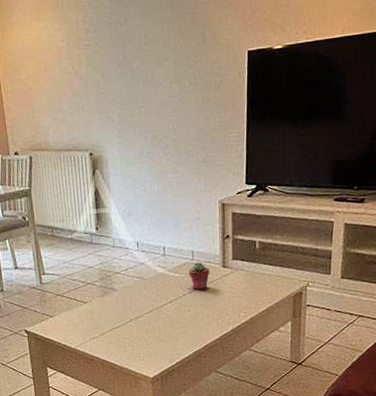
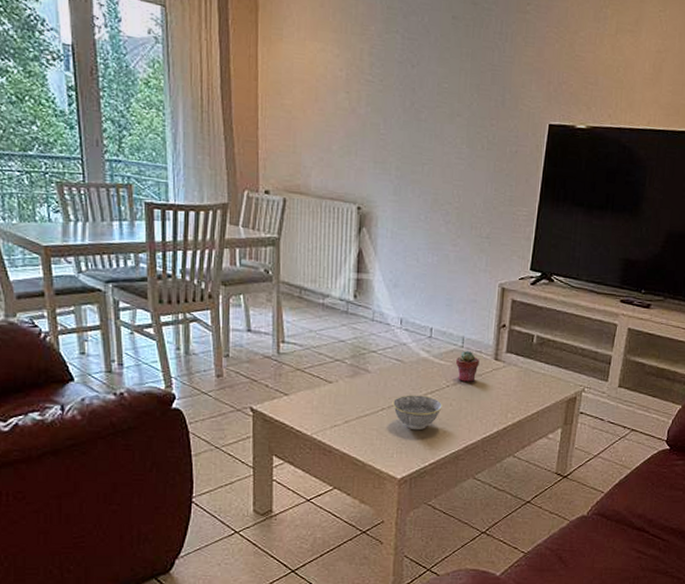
bowl: none [138,305,181,336] -> present [392,395,442,431]

